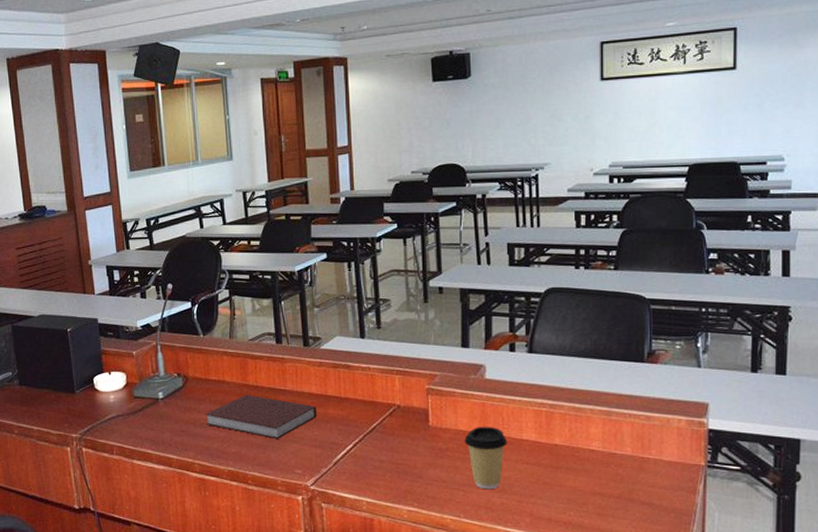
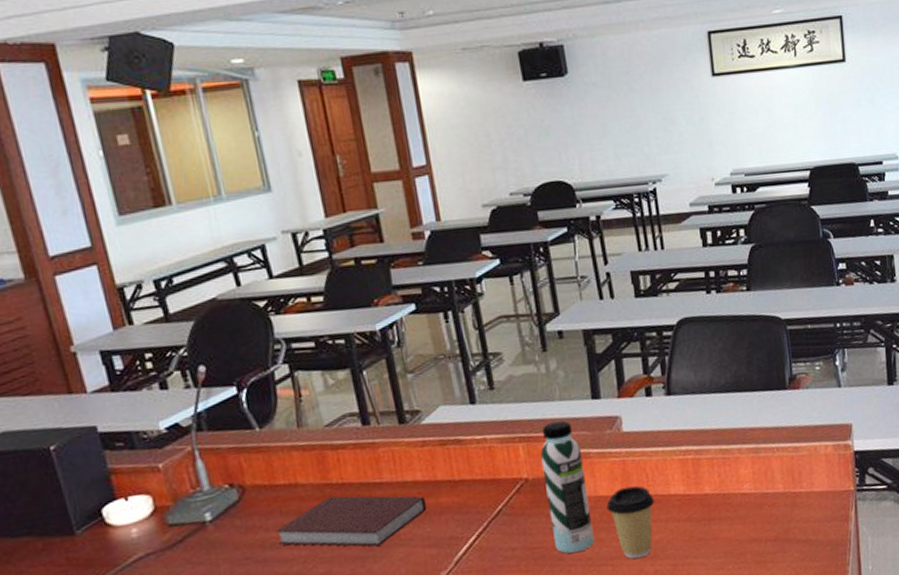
water bottle: none [412,362,451,475] -> present [540,421,595,554]

